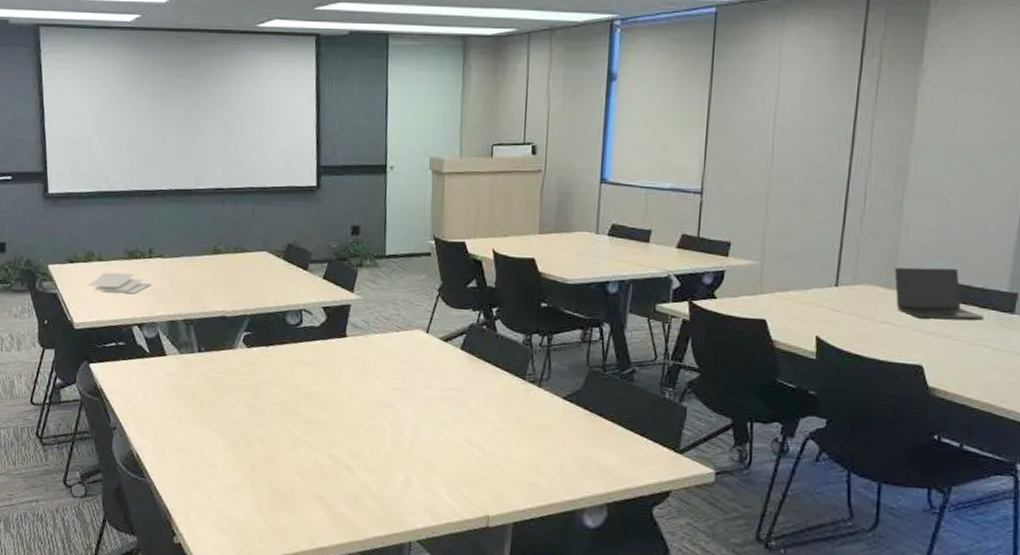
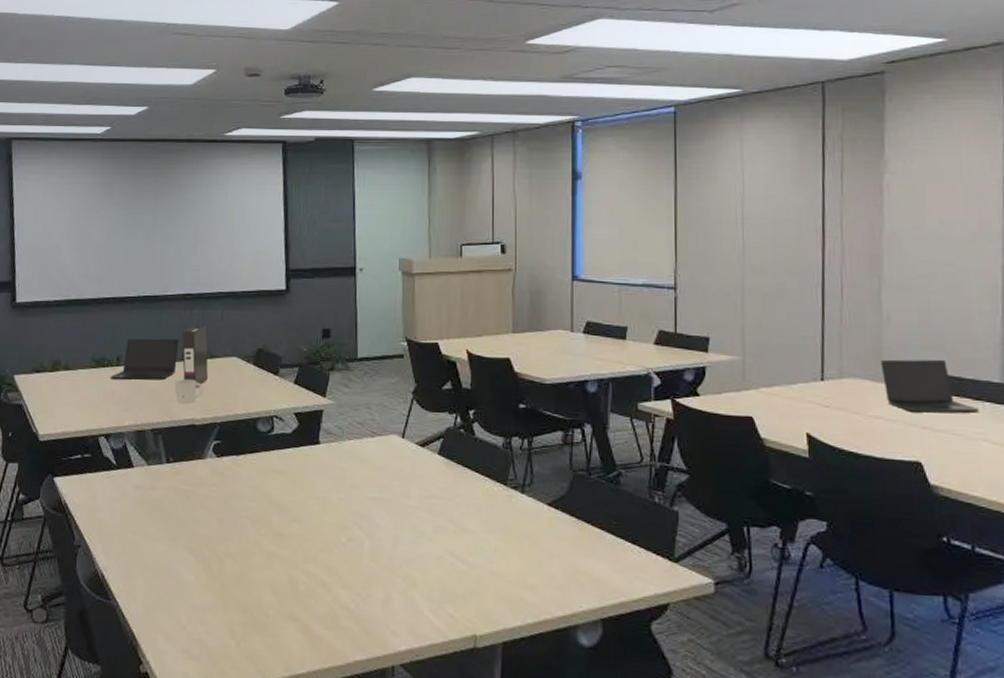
papers: present [86,272,152,295] -> none [52,381,119,404]
laptop: none [143,231,211,273] -> present [110,338,179,380]
mug: none [206,272,234,296] -> present [174,379,203,404]
binder: none [213,220,239,280] -> present [182,325,208,387]

